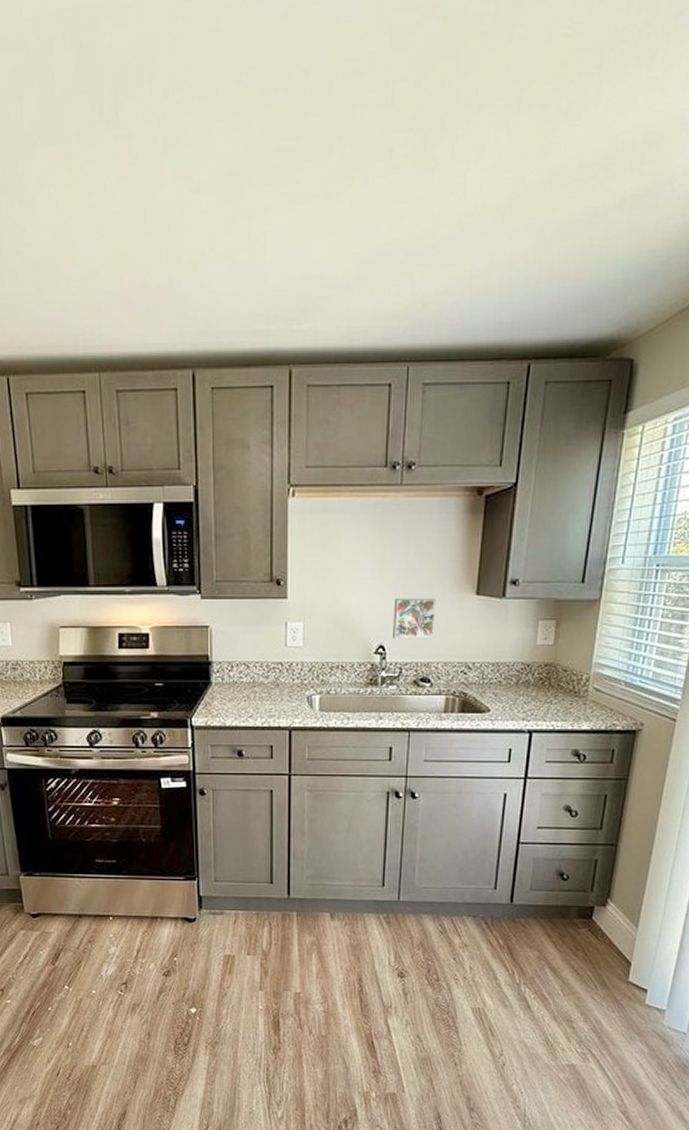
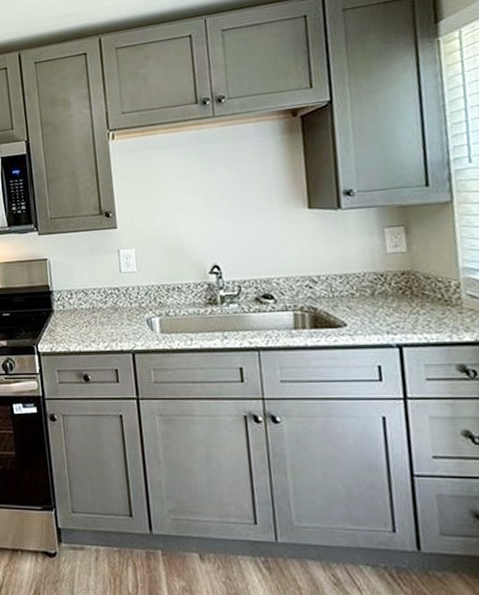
decorative tile: present [392,597,436,640] -> none [222,216,270,258]

